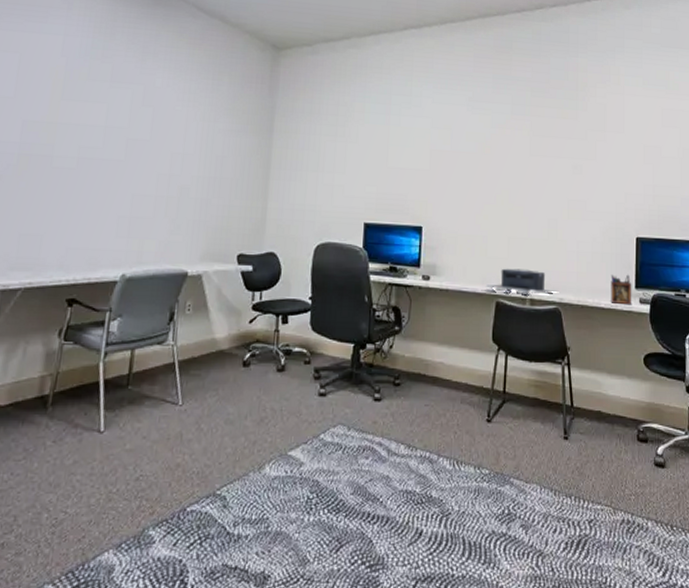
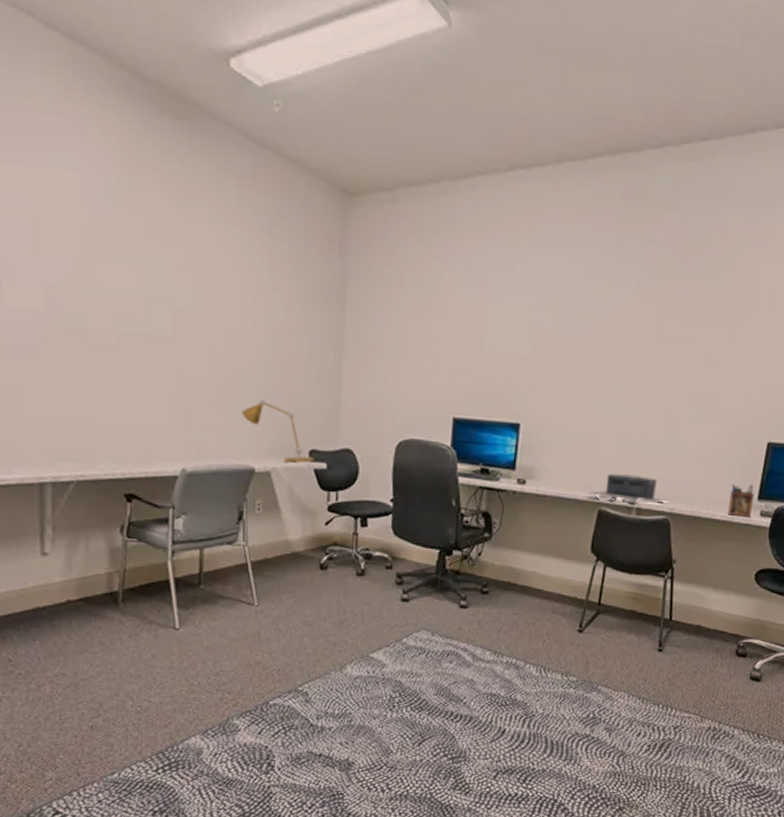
desk lamp: none [179,211,243,266] -> present [242,400,316,463]

